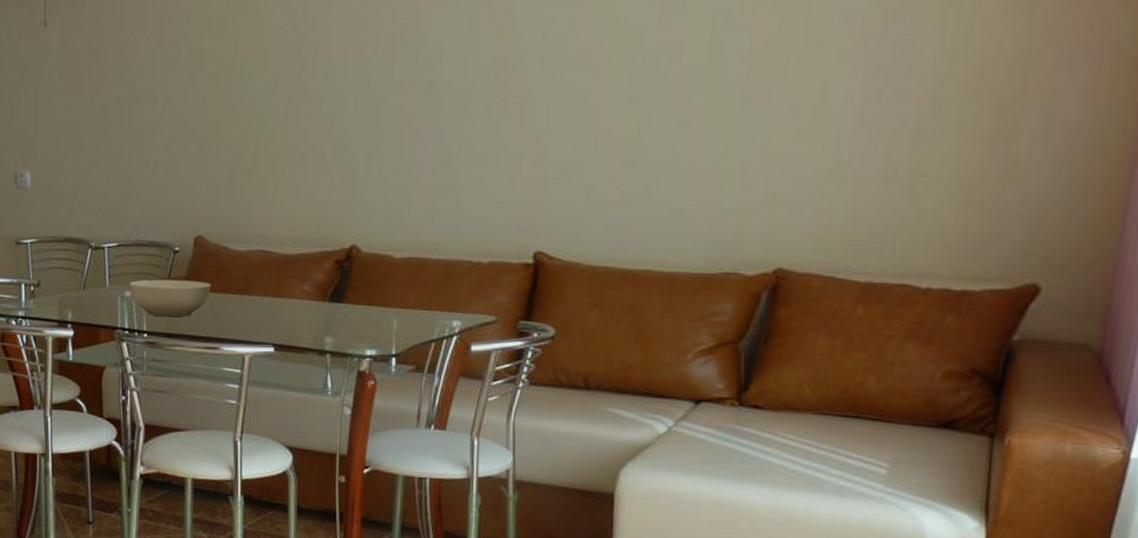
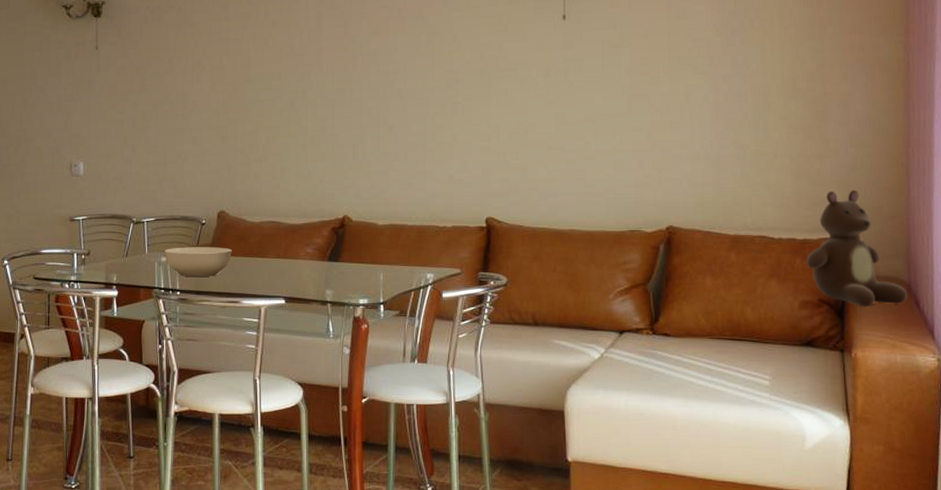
teddy bear: none [959,225,1097,382] -> present [806,189,908,307]

